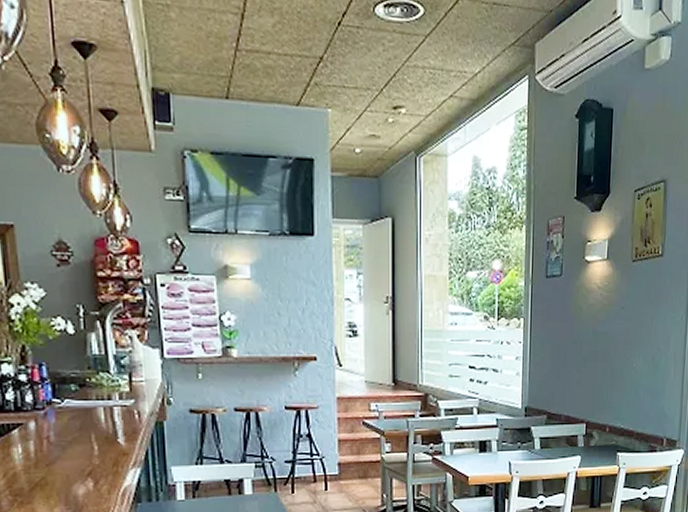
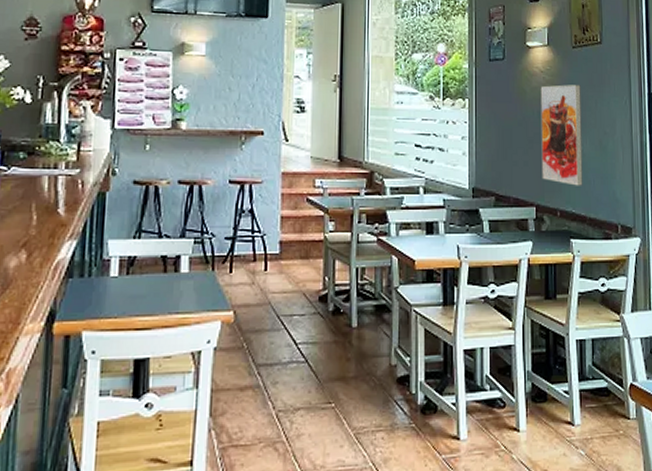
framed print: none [593,301,638,402] -> present [540,84,583,186]

